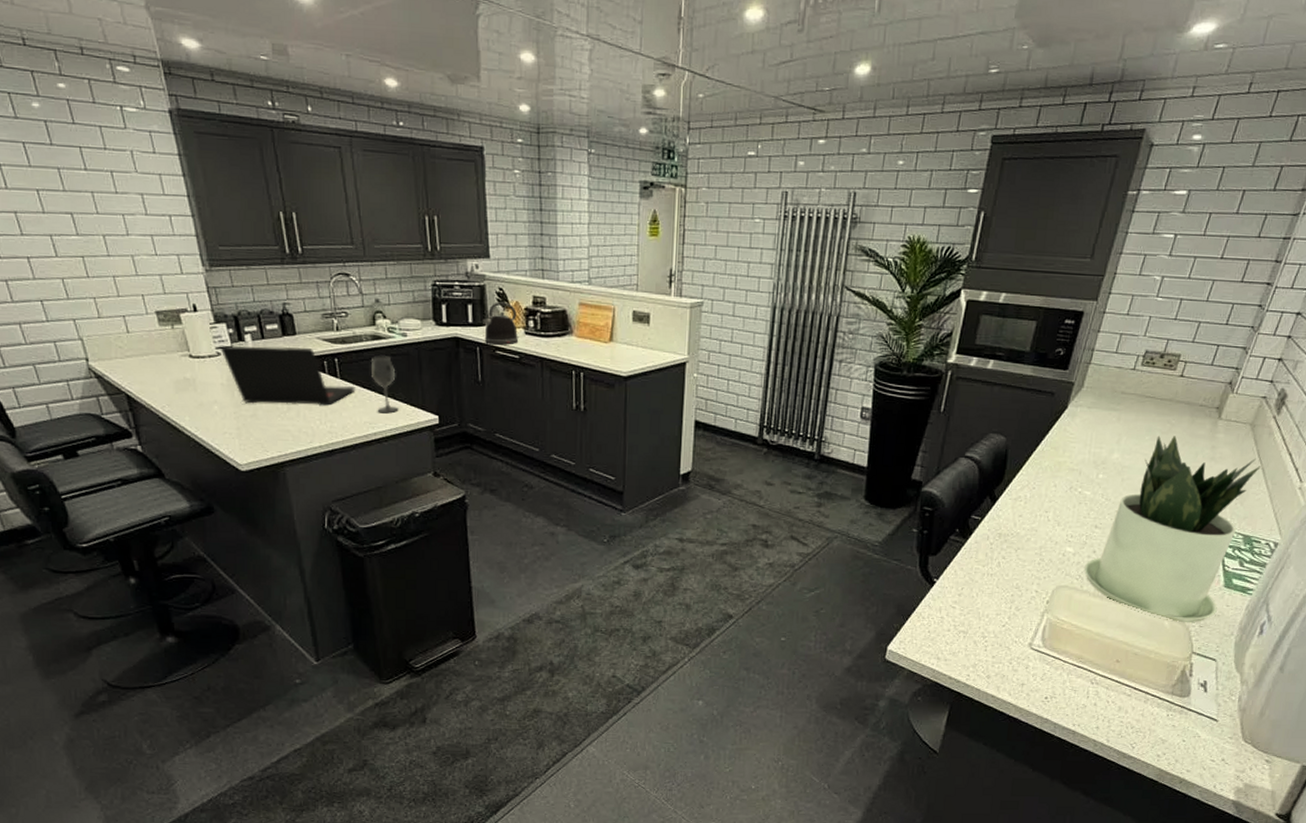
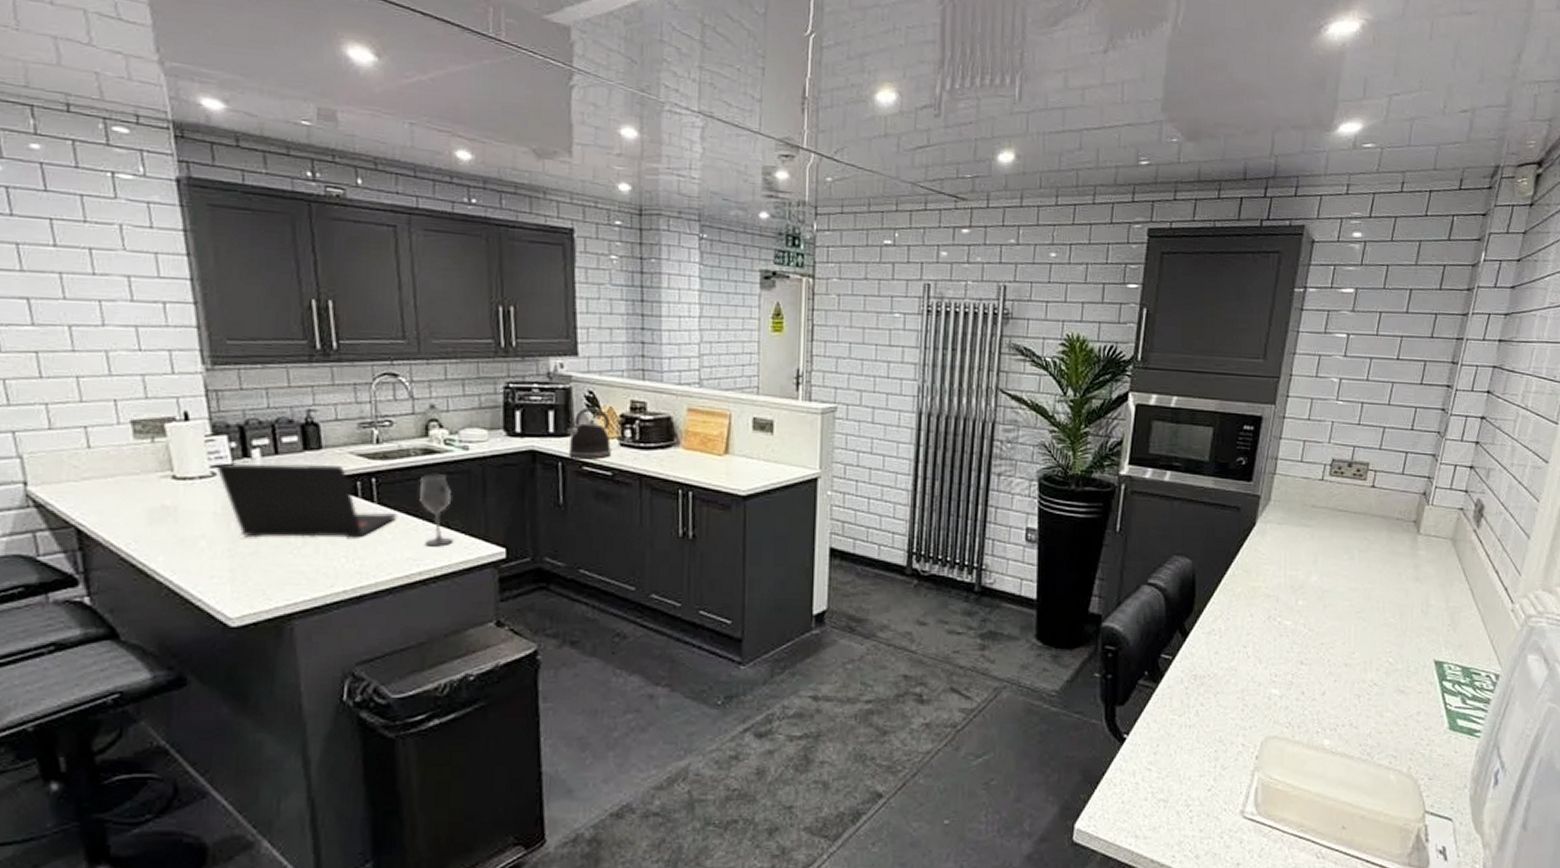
planter: present [1084,435,1261,622] -> none [1294,554,1469,775]

